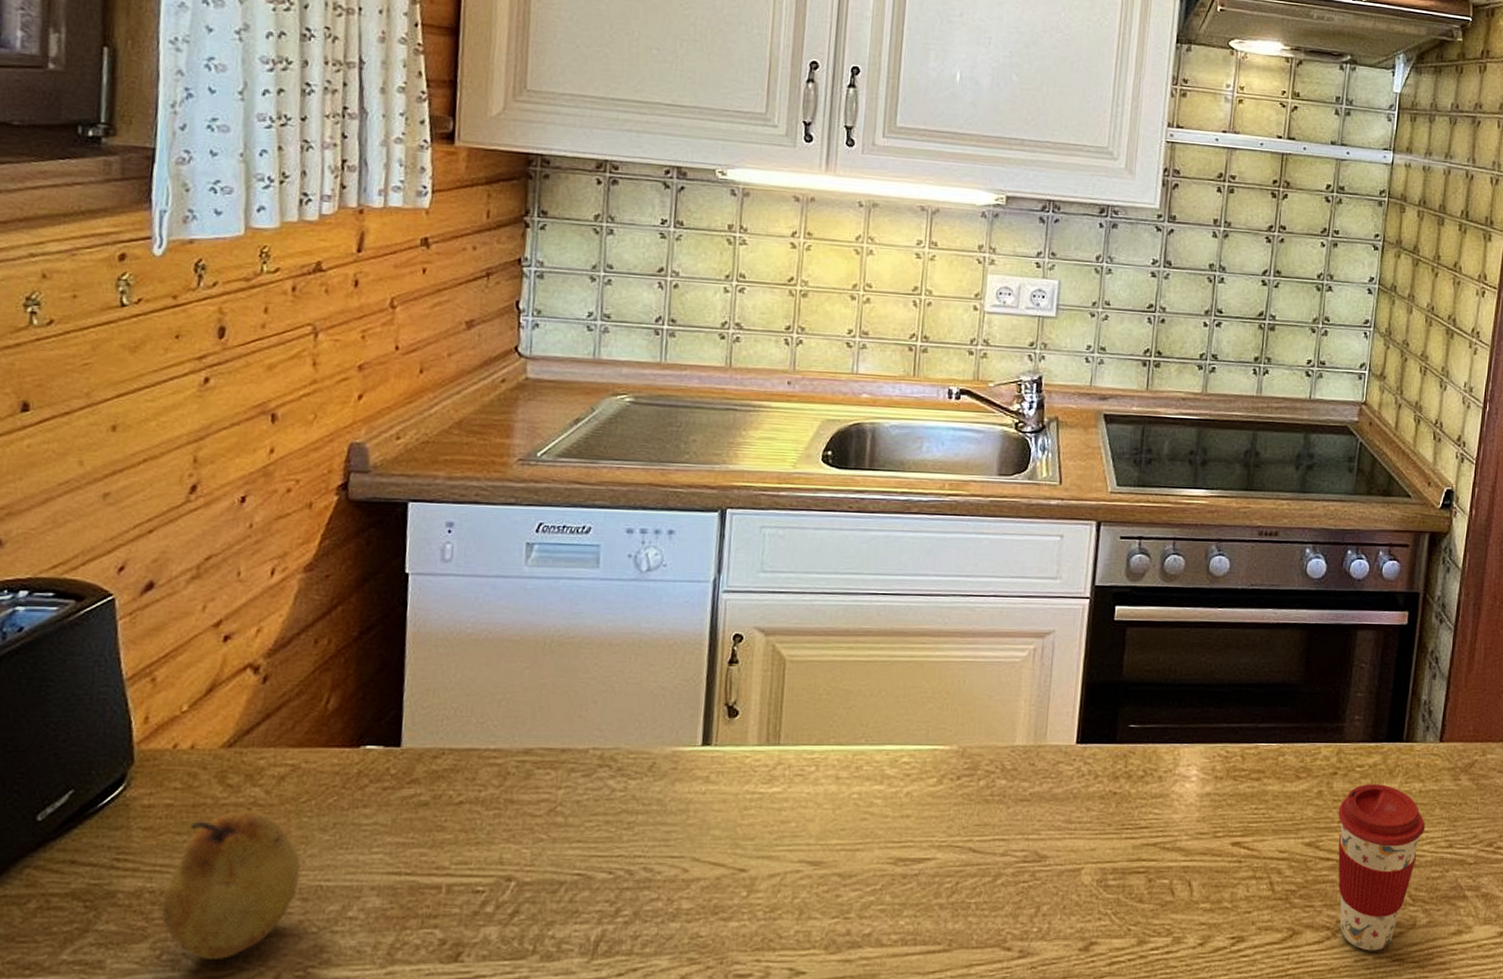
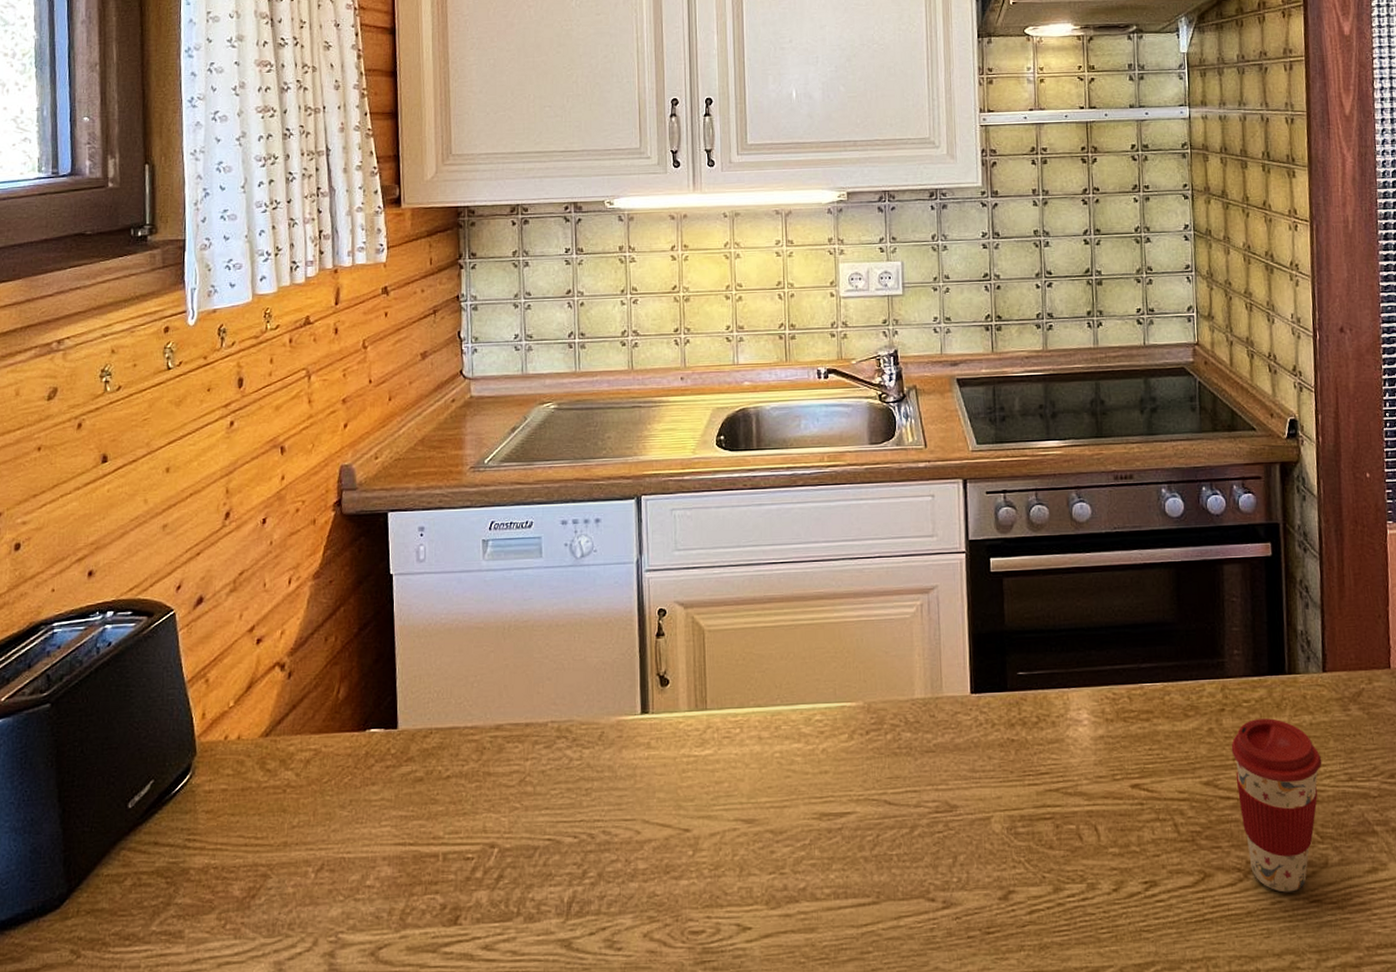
fruit: present [160,809,301,959] -> none [223,790,327,928]

